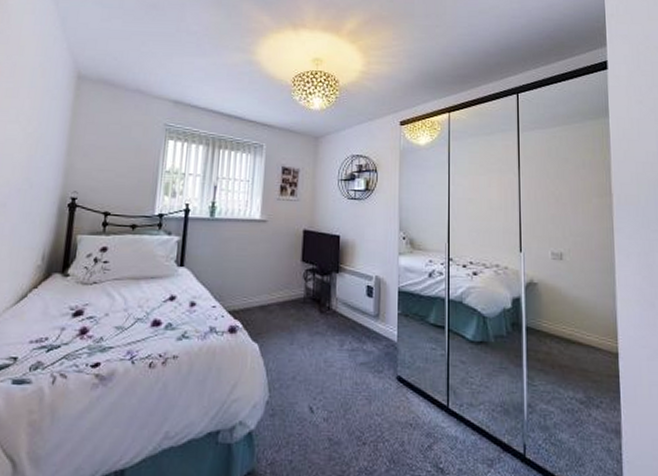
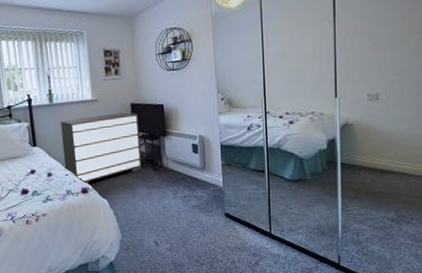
dresser: none [212,238,311,323] -> present [61,112,142,185]

